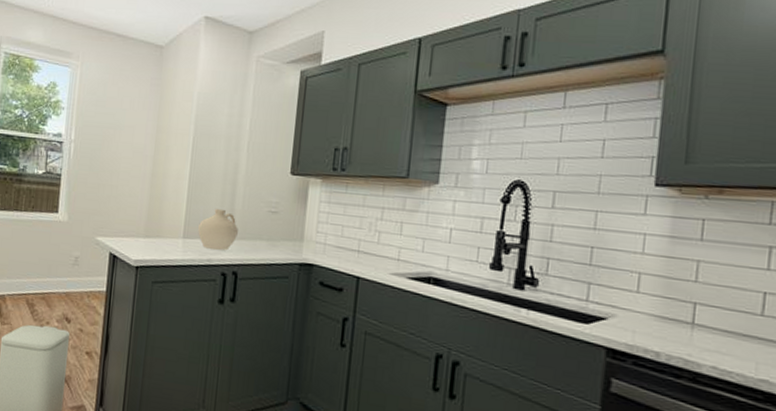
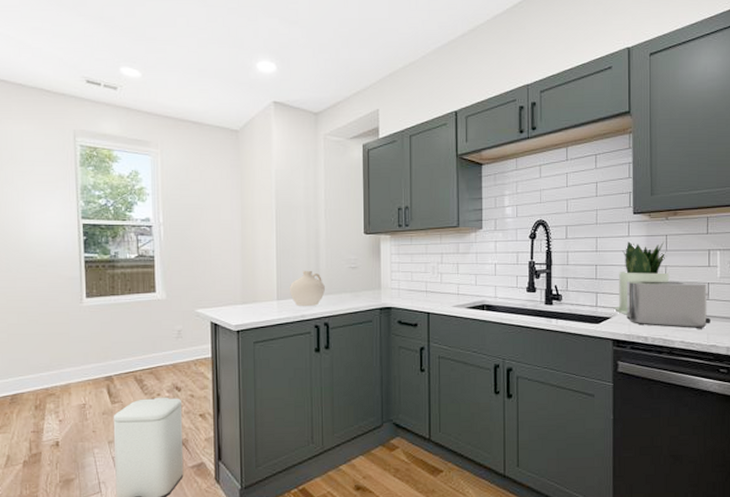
planter: none [612,221,703,319] -> present [613,241,670,315]
toaster: none [630,273,765,355] -> present [626,280,710,329]

